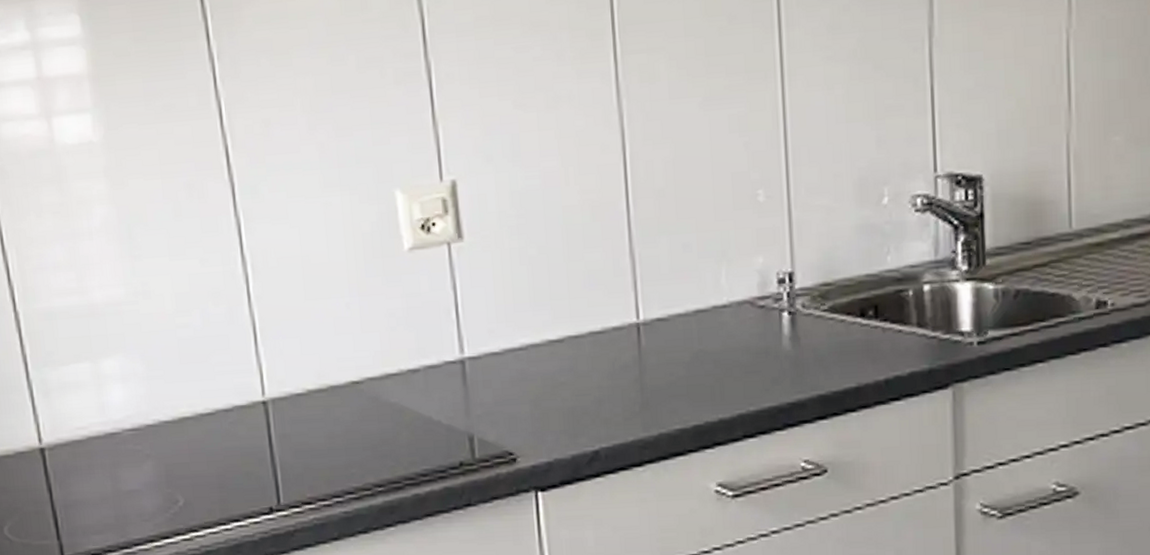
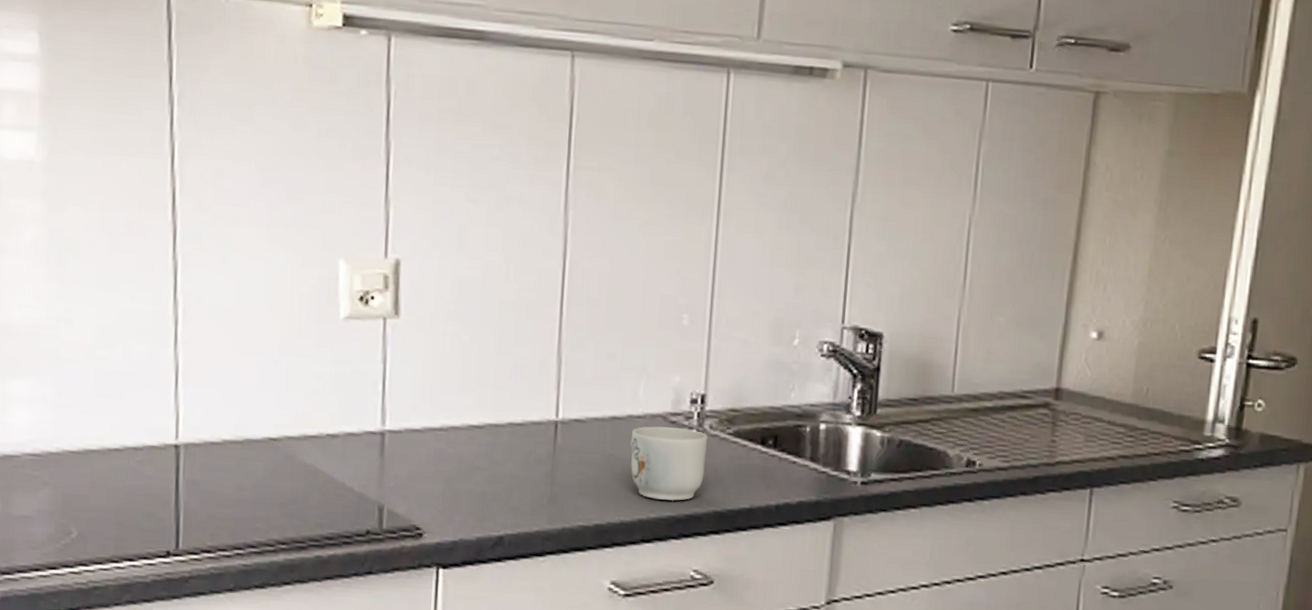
mug: none [719,311,803,391] -> present [630,426,708,501]

